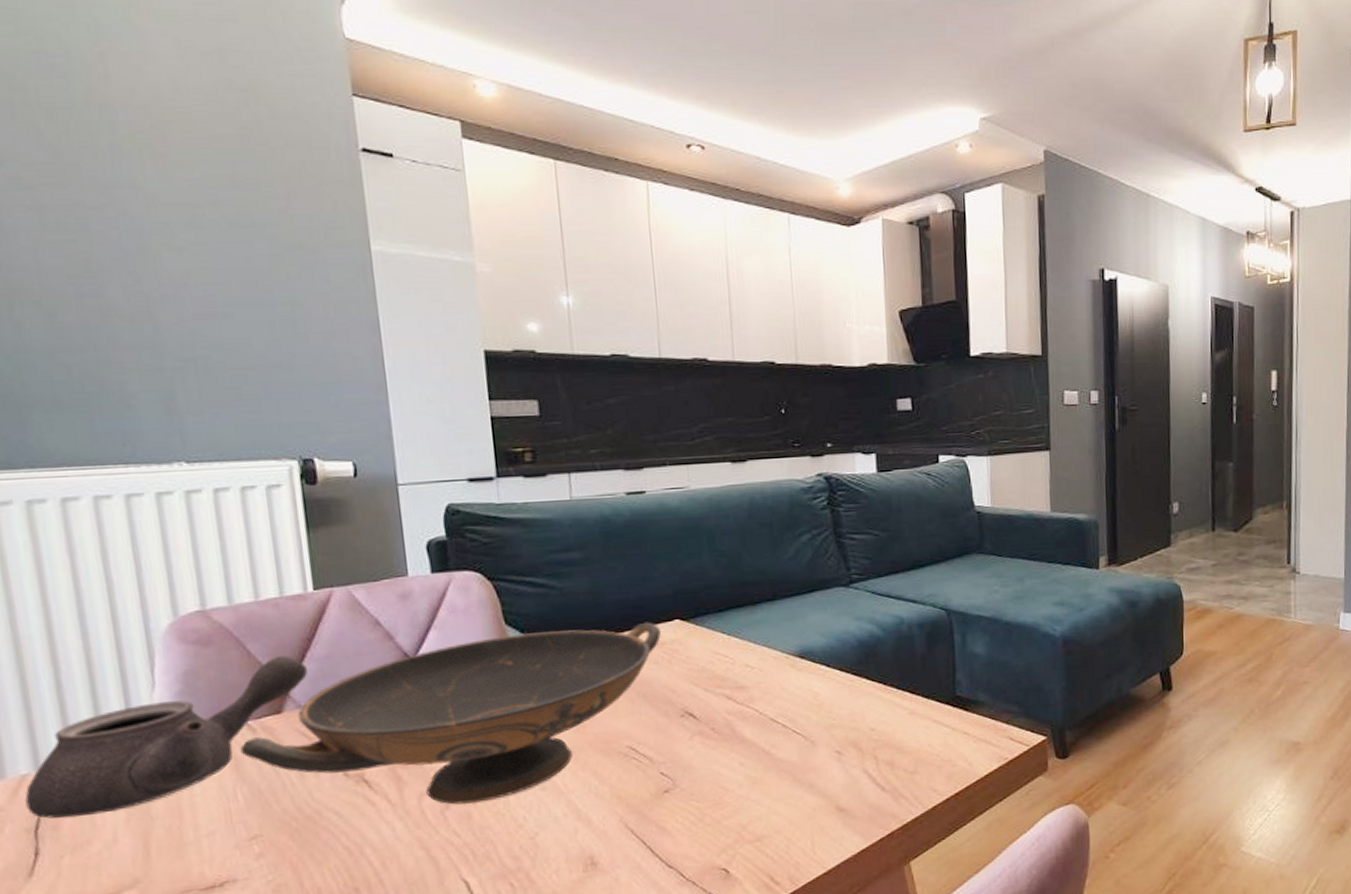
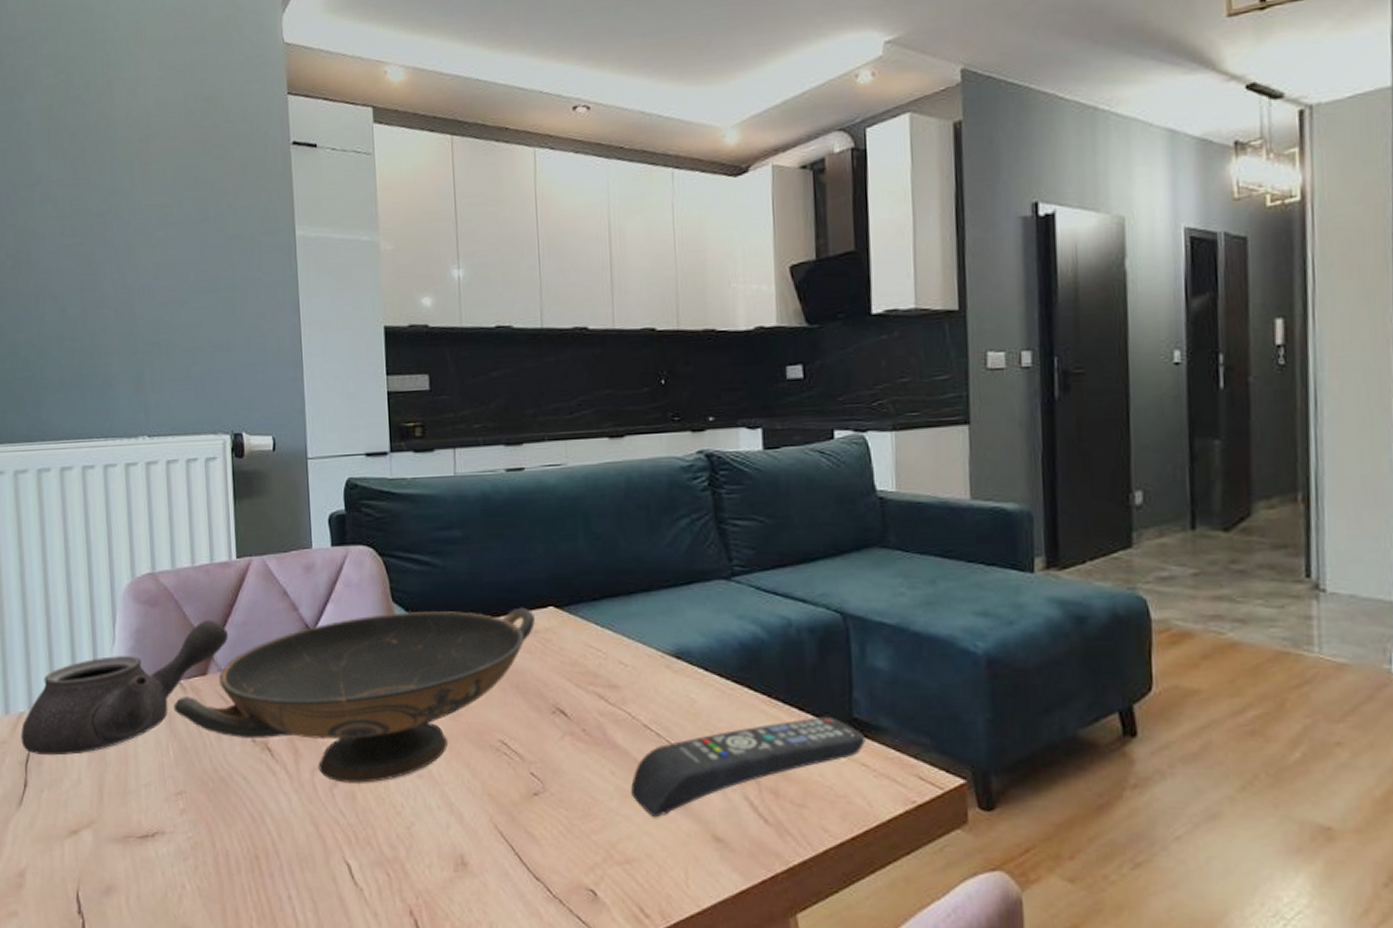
remote control: none [759,696,967,799] -> present [630,716,866,818]

